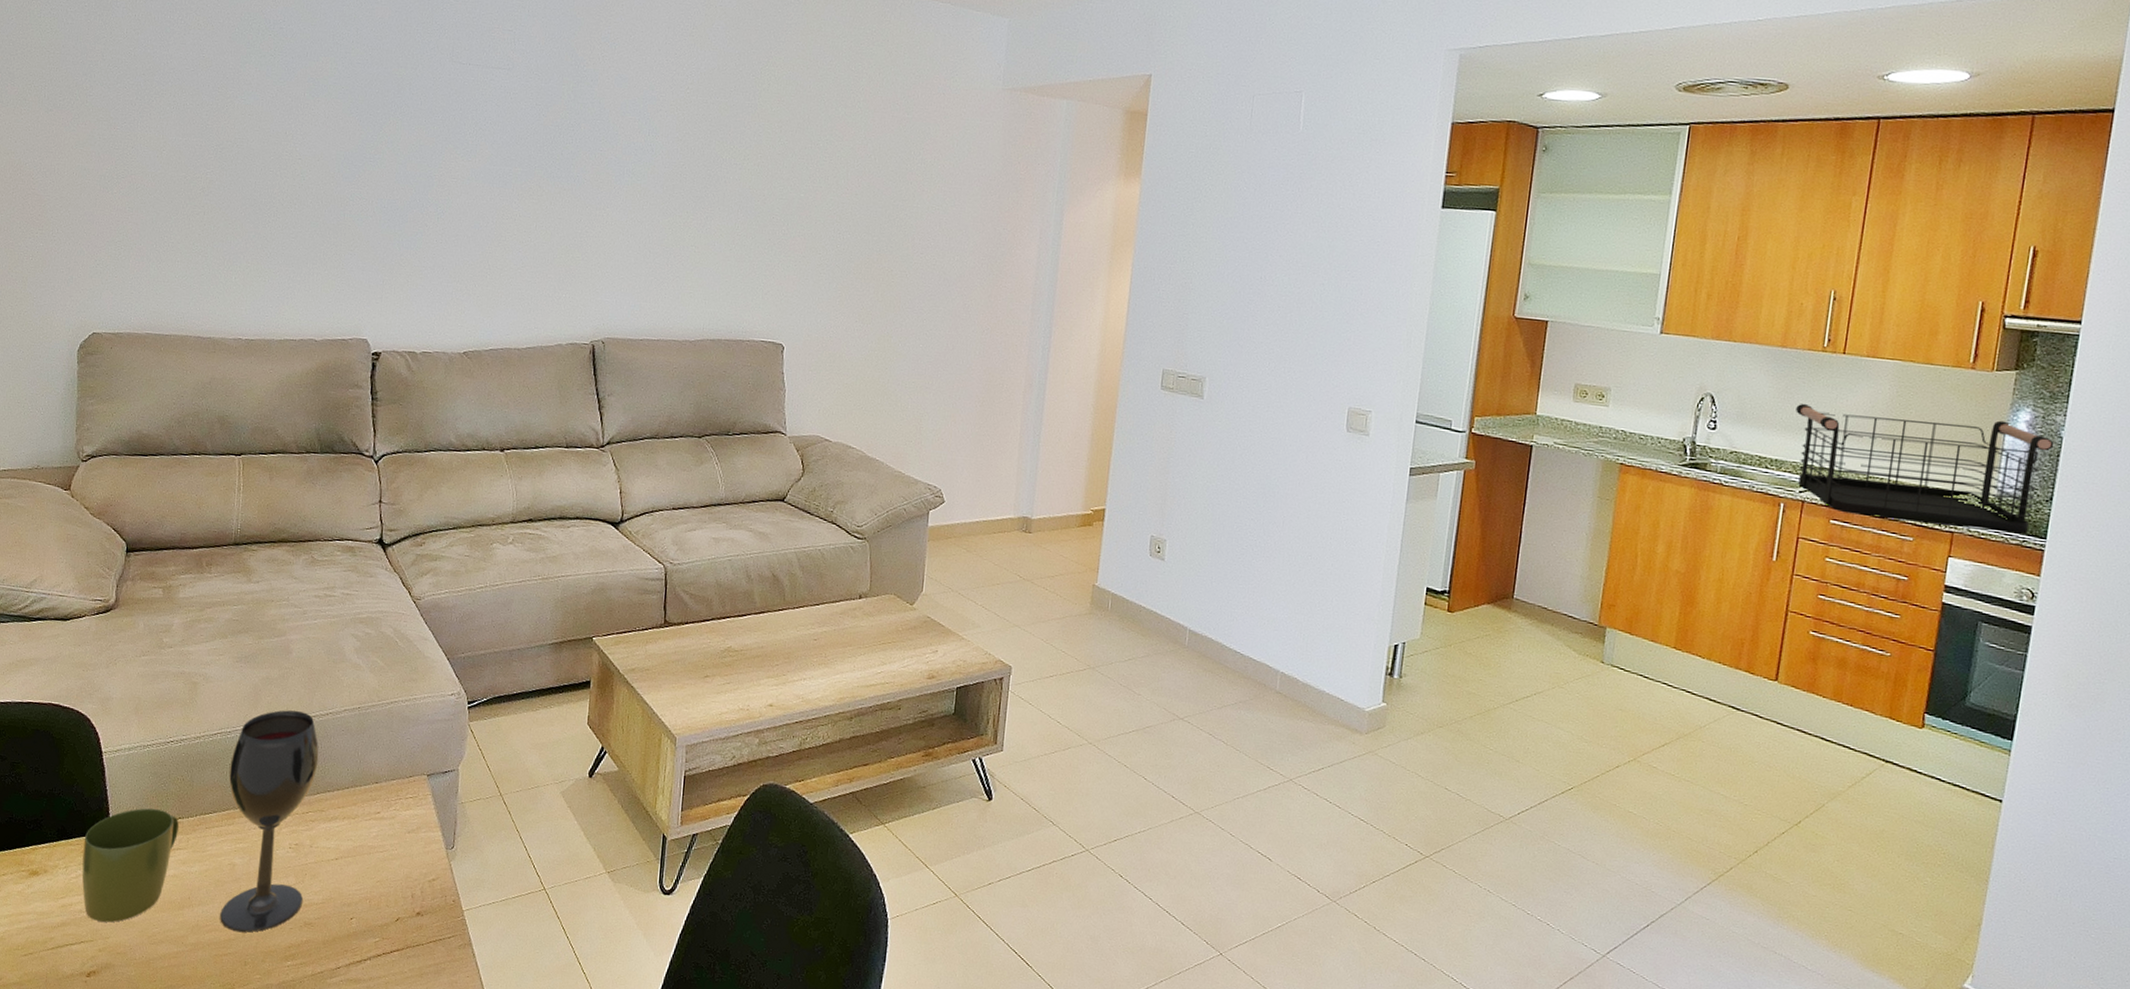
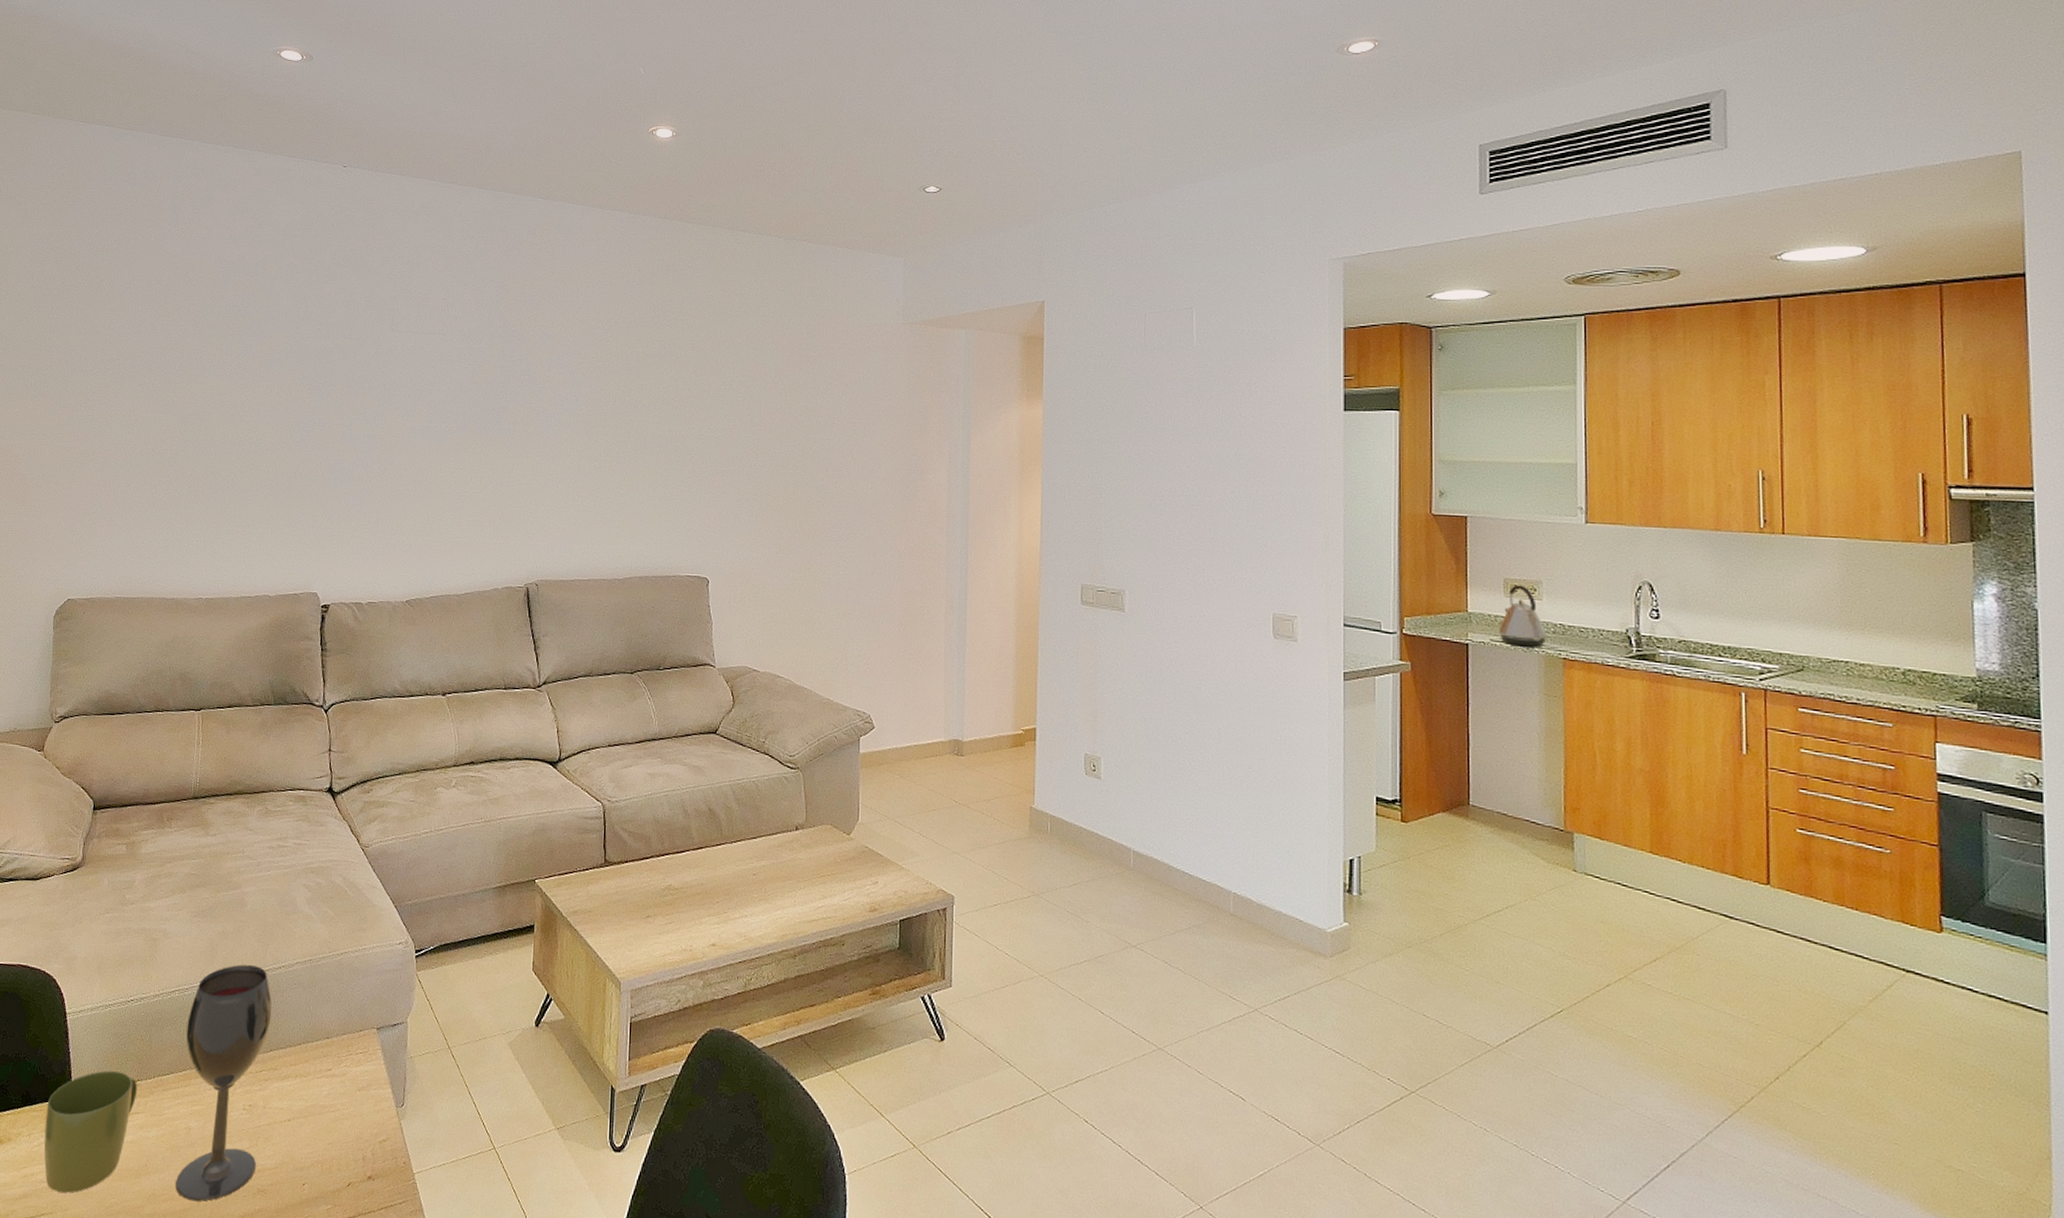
kettle: none [1562,390,1608,452] -> present [1498,585,1547,647]
dish rack: present [1796,403,2054,534] -> none [1741,587,2030,715]

